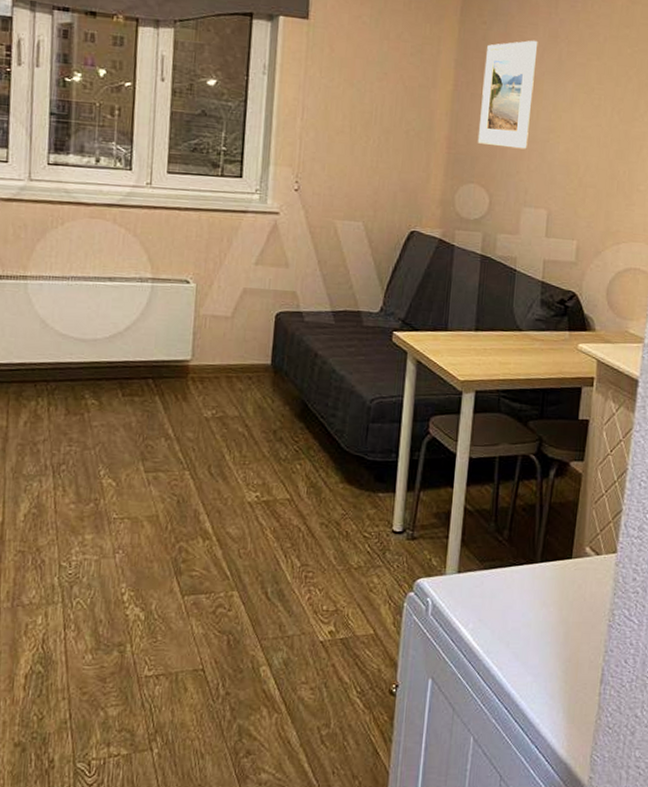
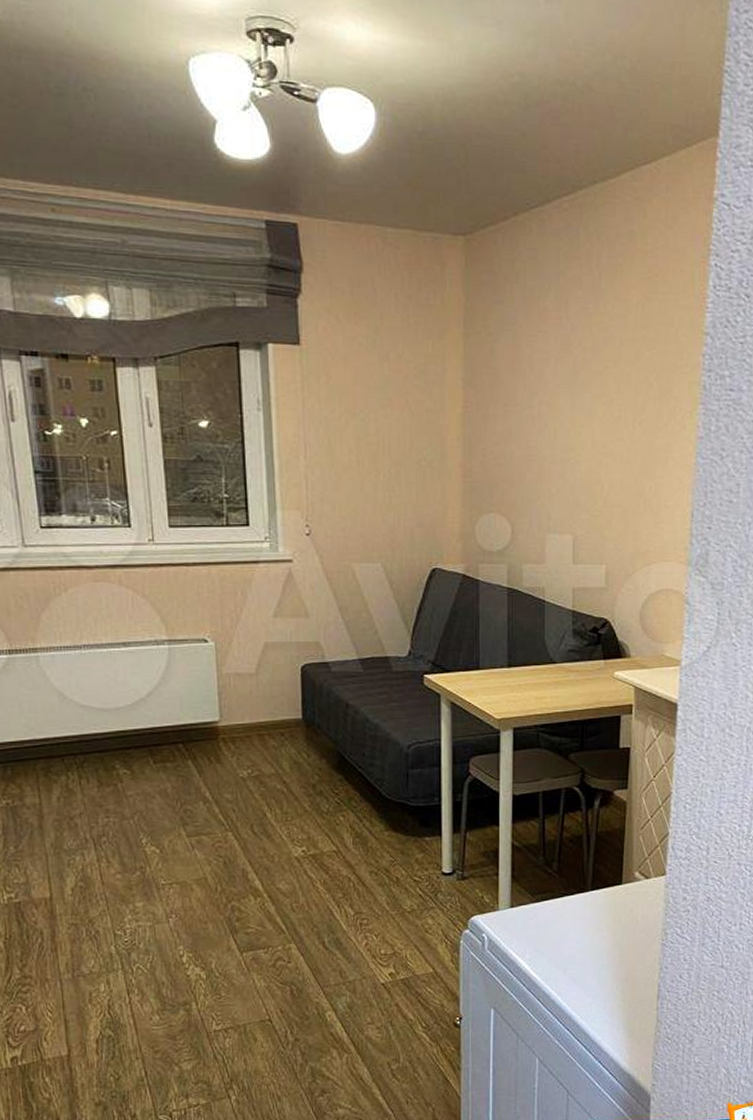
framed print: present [477,40,538,149] -> none [493,349,550,471]

